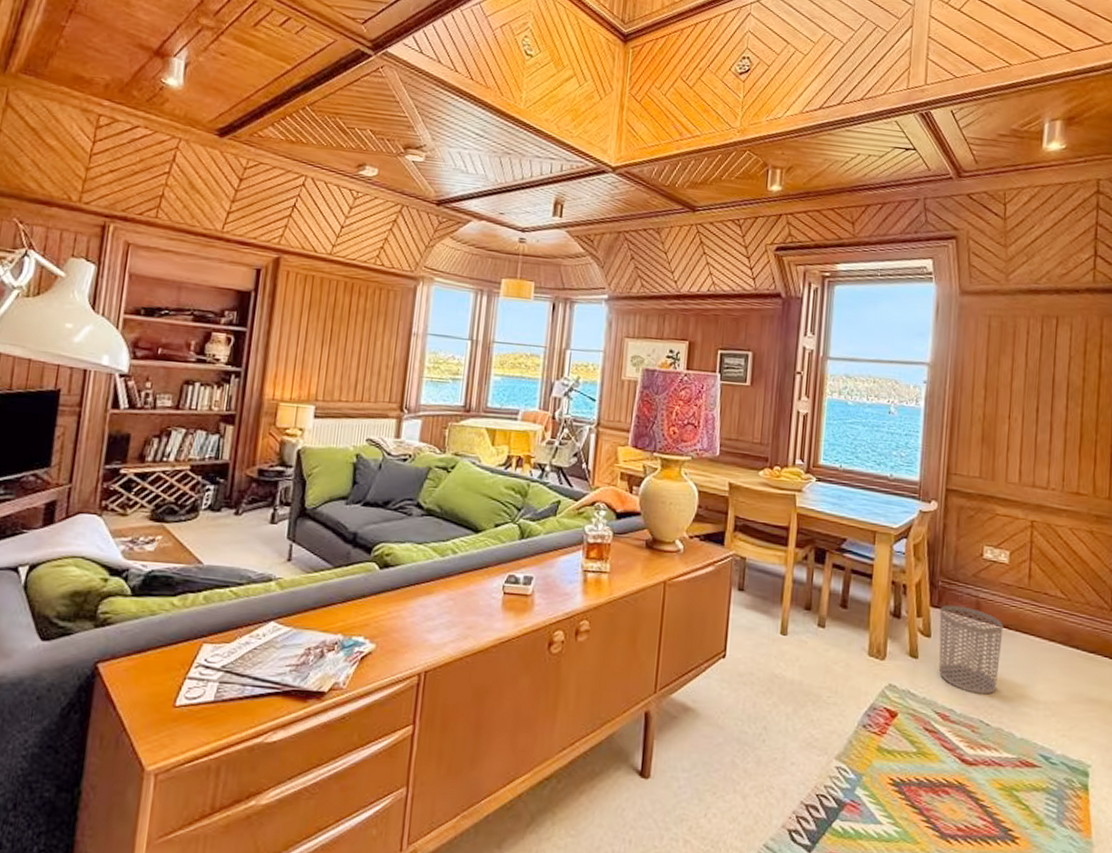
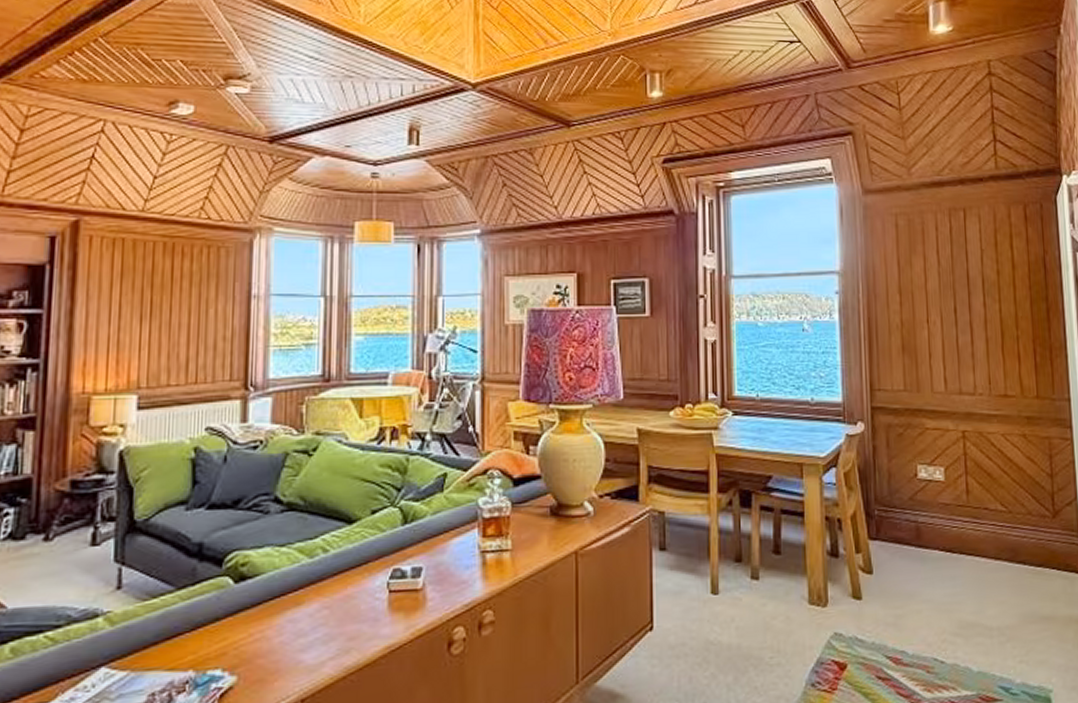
waste bin: present [938,605,1004,695] -> none [879,534,947,630]

